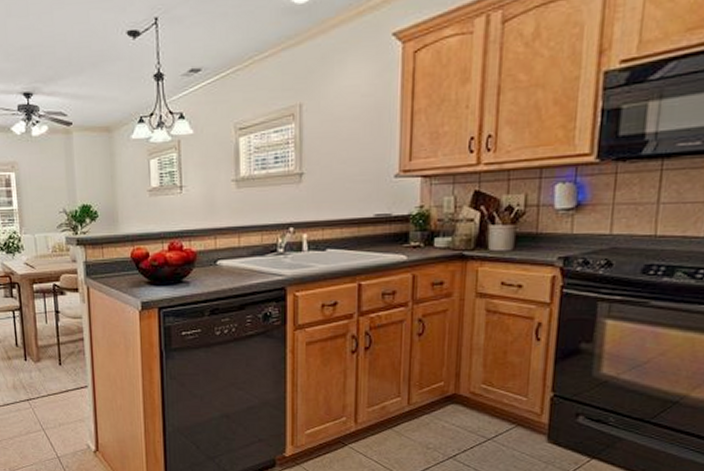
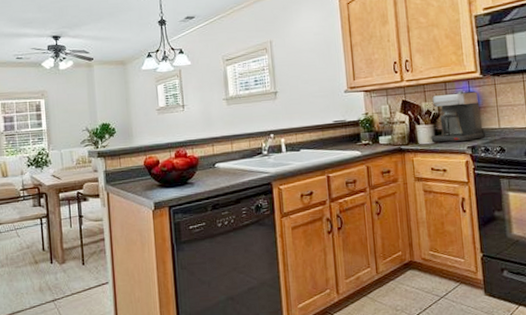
coffee maker: none [507,182,588,251] -> present [431,91,485,142]

